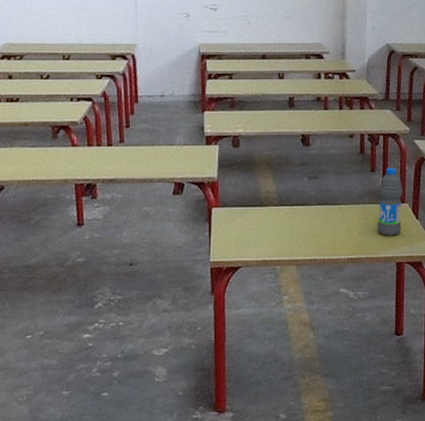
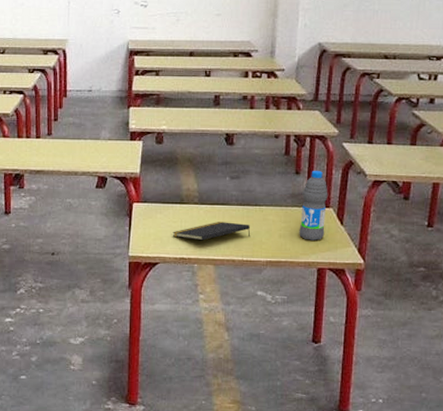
notepad: none [253,222,331,242] -> present [172,222,251,241]

